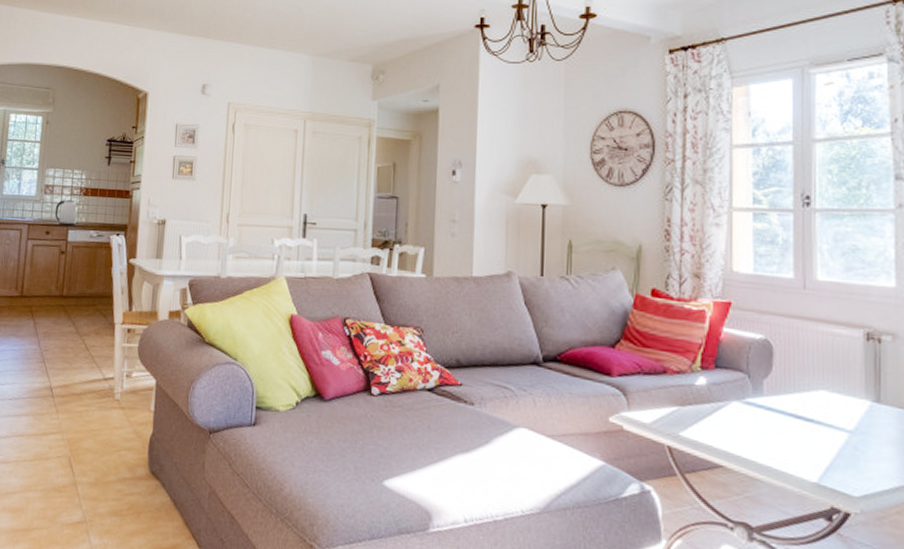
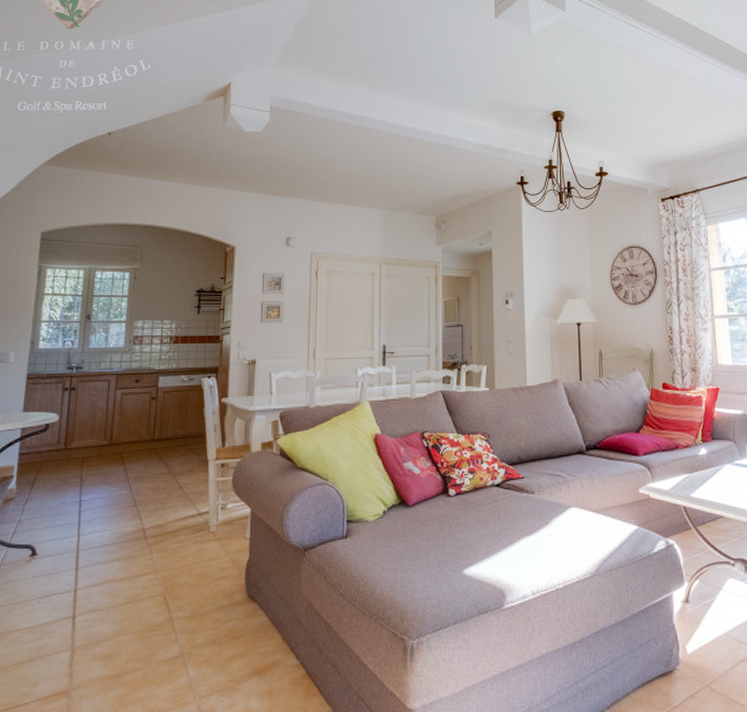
kettle: present [54,199,77,226] -> none [144,348,167,373]

